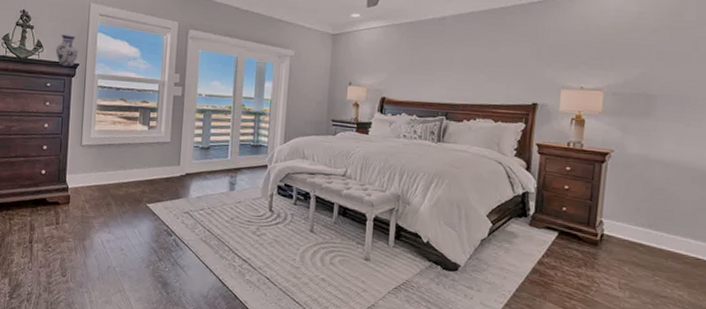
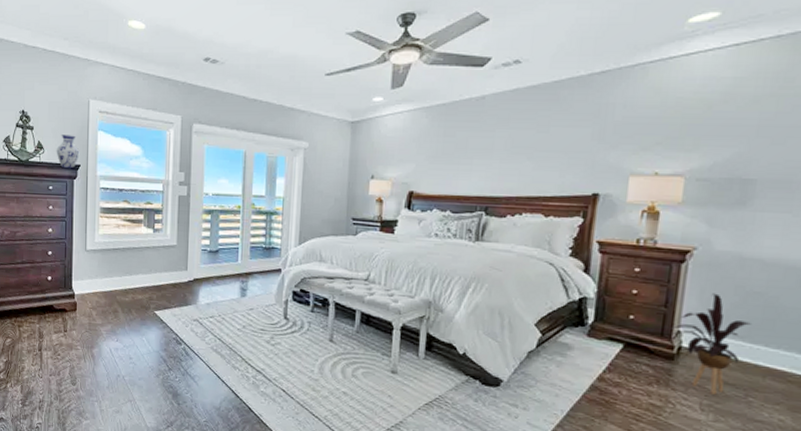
house plant: none [592,189,656,275] -> present [667,293,751,395]

